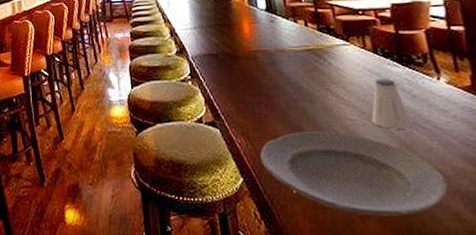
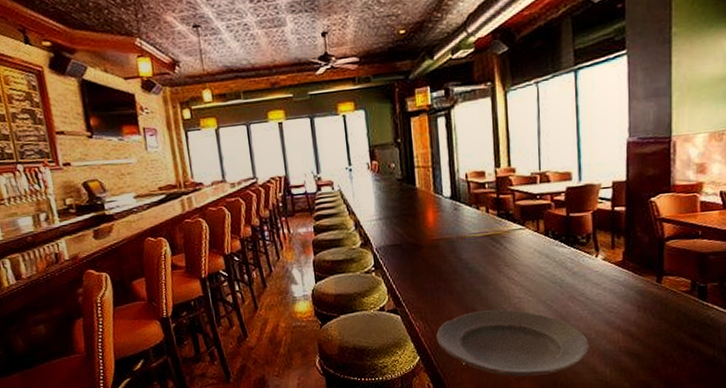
saltshaker: present [371,79,411,129] -> none [536,259,568,303]

